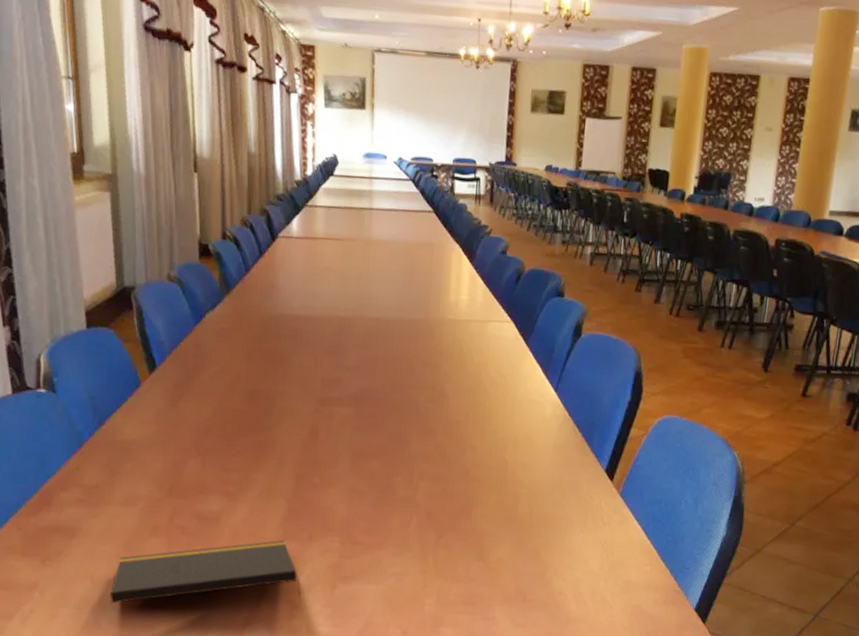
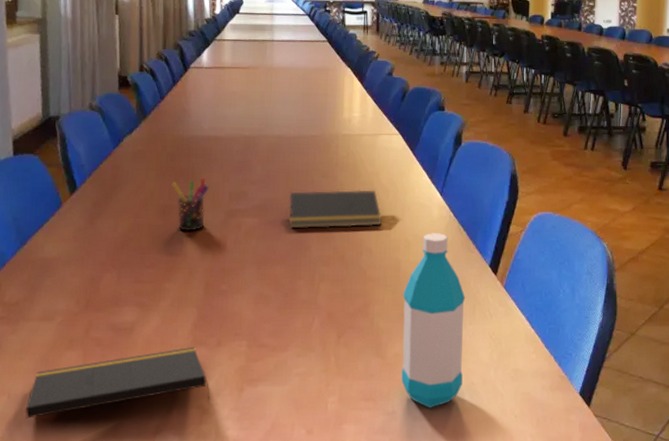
pen holder: none [259,360,300,419] -> present [172,177,209,232]
notepad: none [385,380,490,423] -> present [288,189,383,229]
water bottle: none [503,432,578,616] -> present [401,233,466,408]

